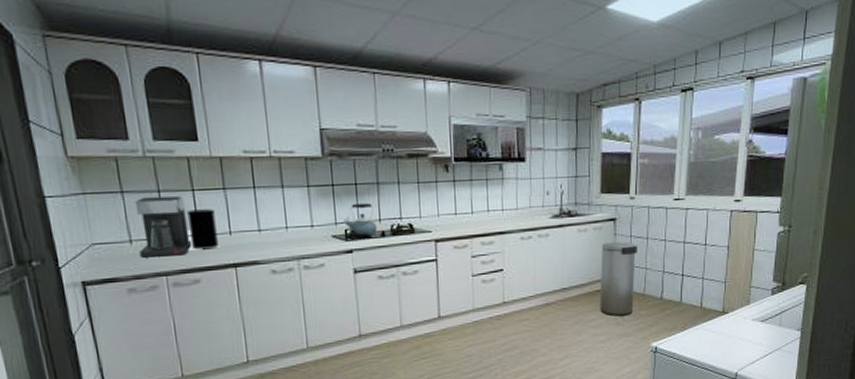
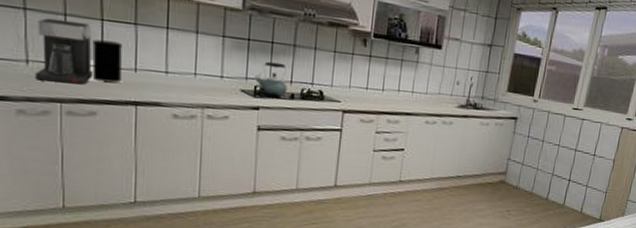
pedal bin: present [599,242,637,316] -> none [489,139,533,210]

